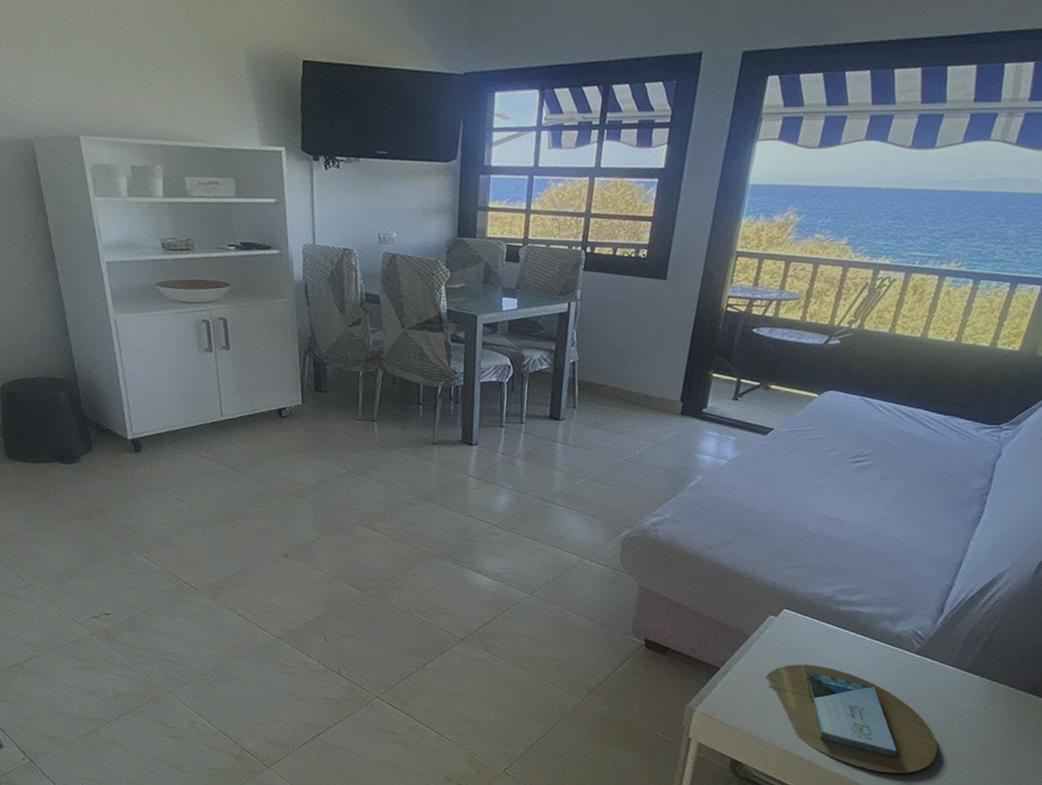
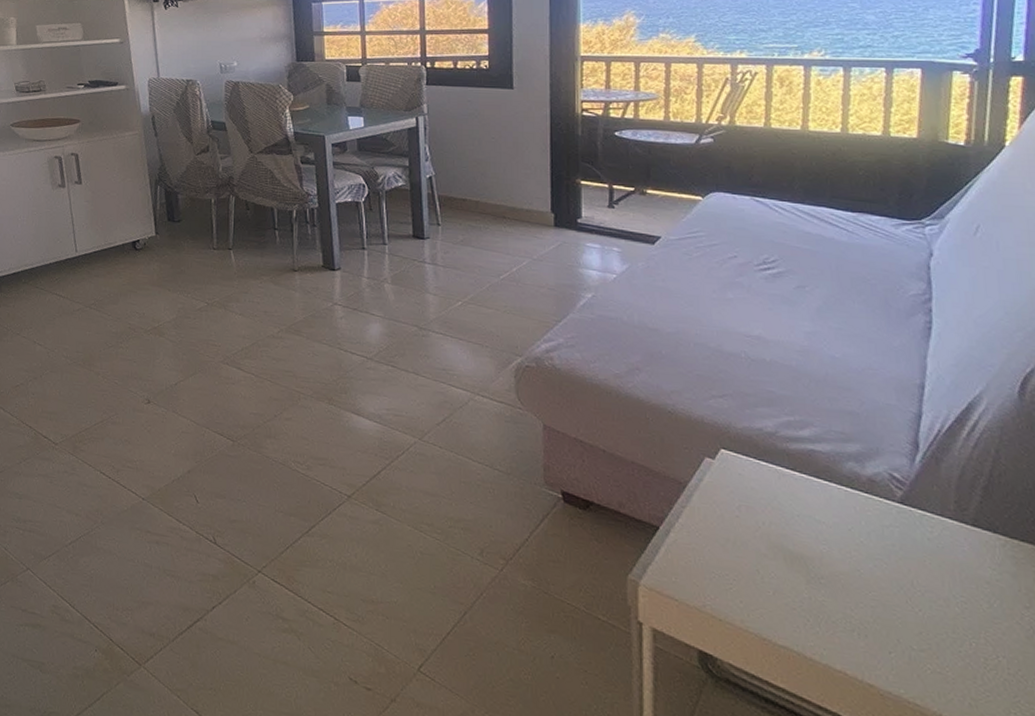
book: present [765,664,938,774] -> none [717,519,967,671]

